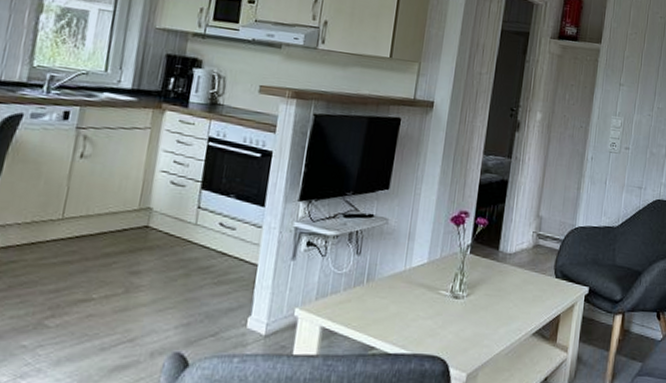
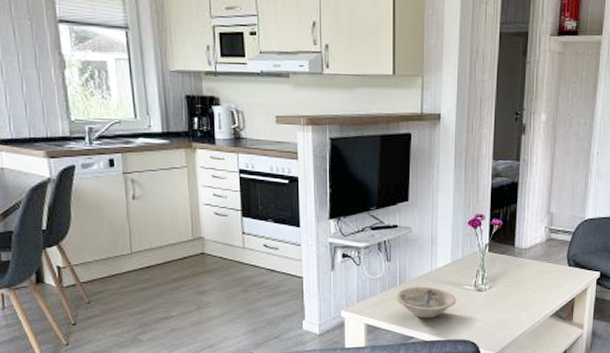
bowl: none [360,286,430,327] -> present [396,286,457,319]

